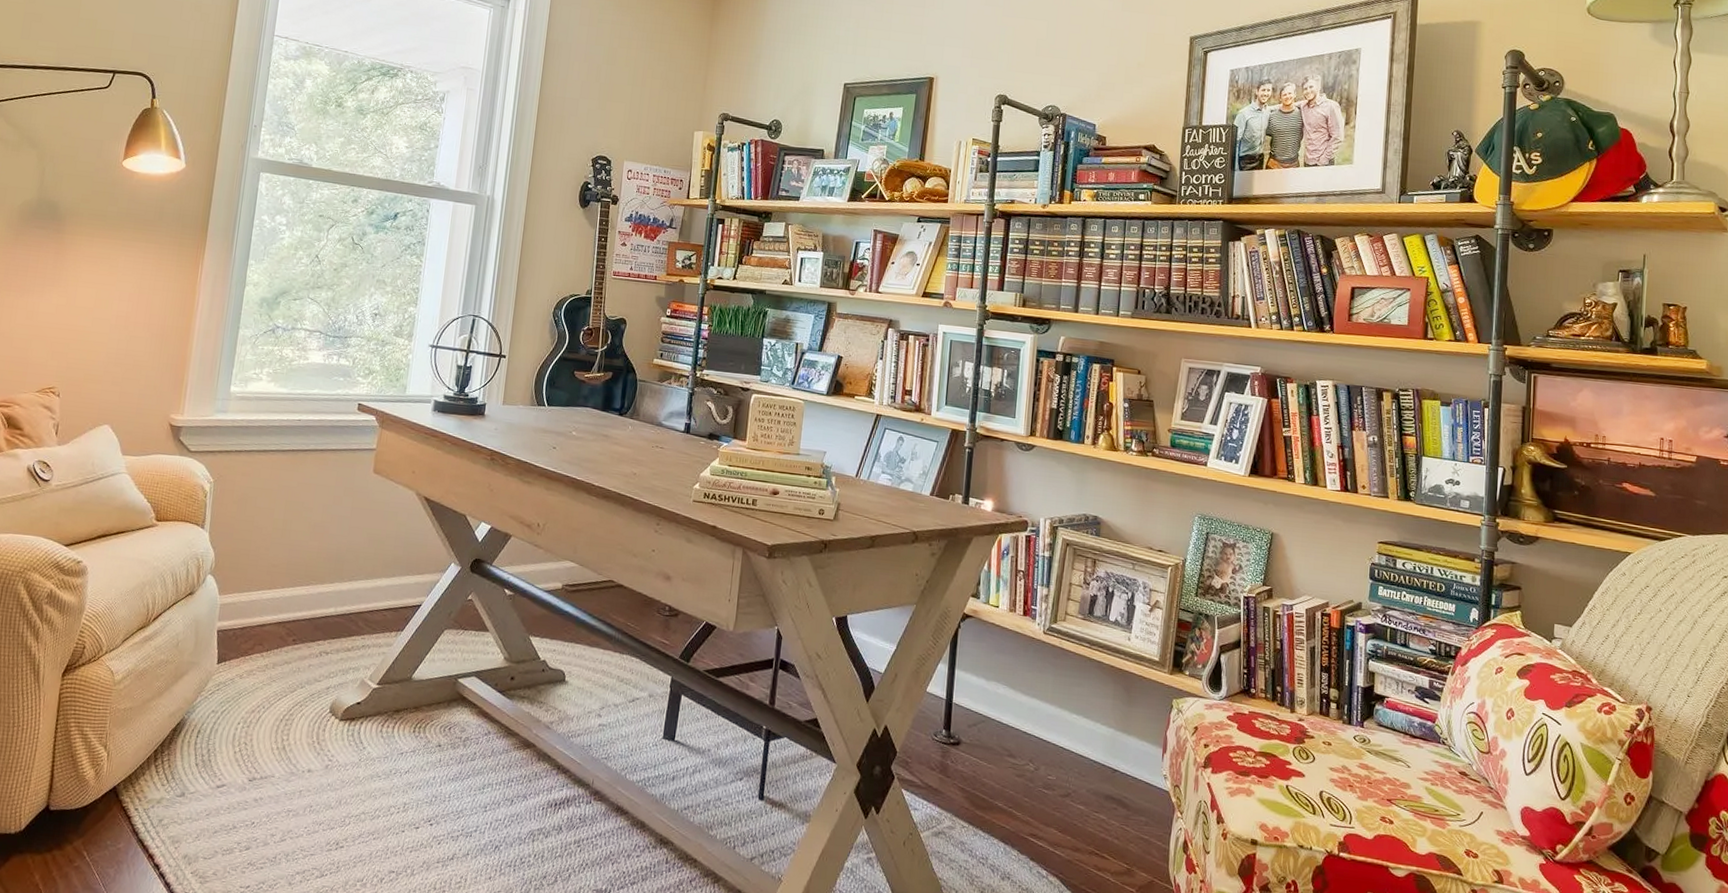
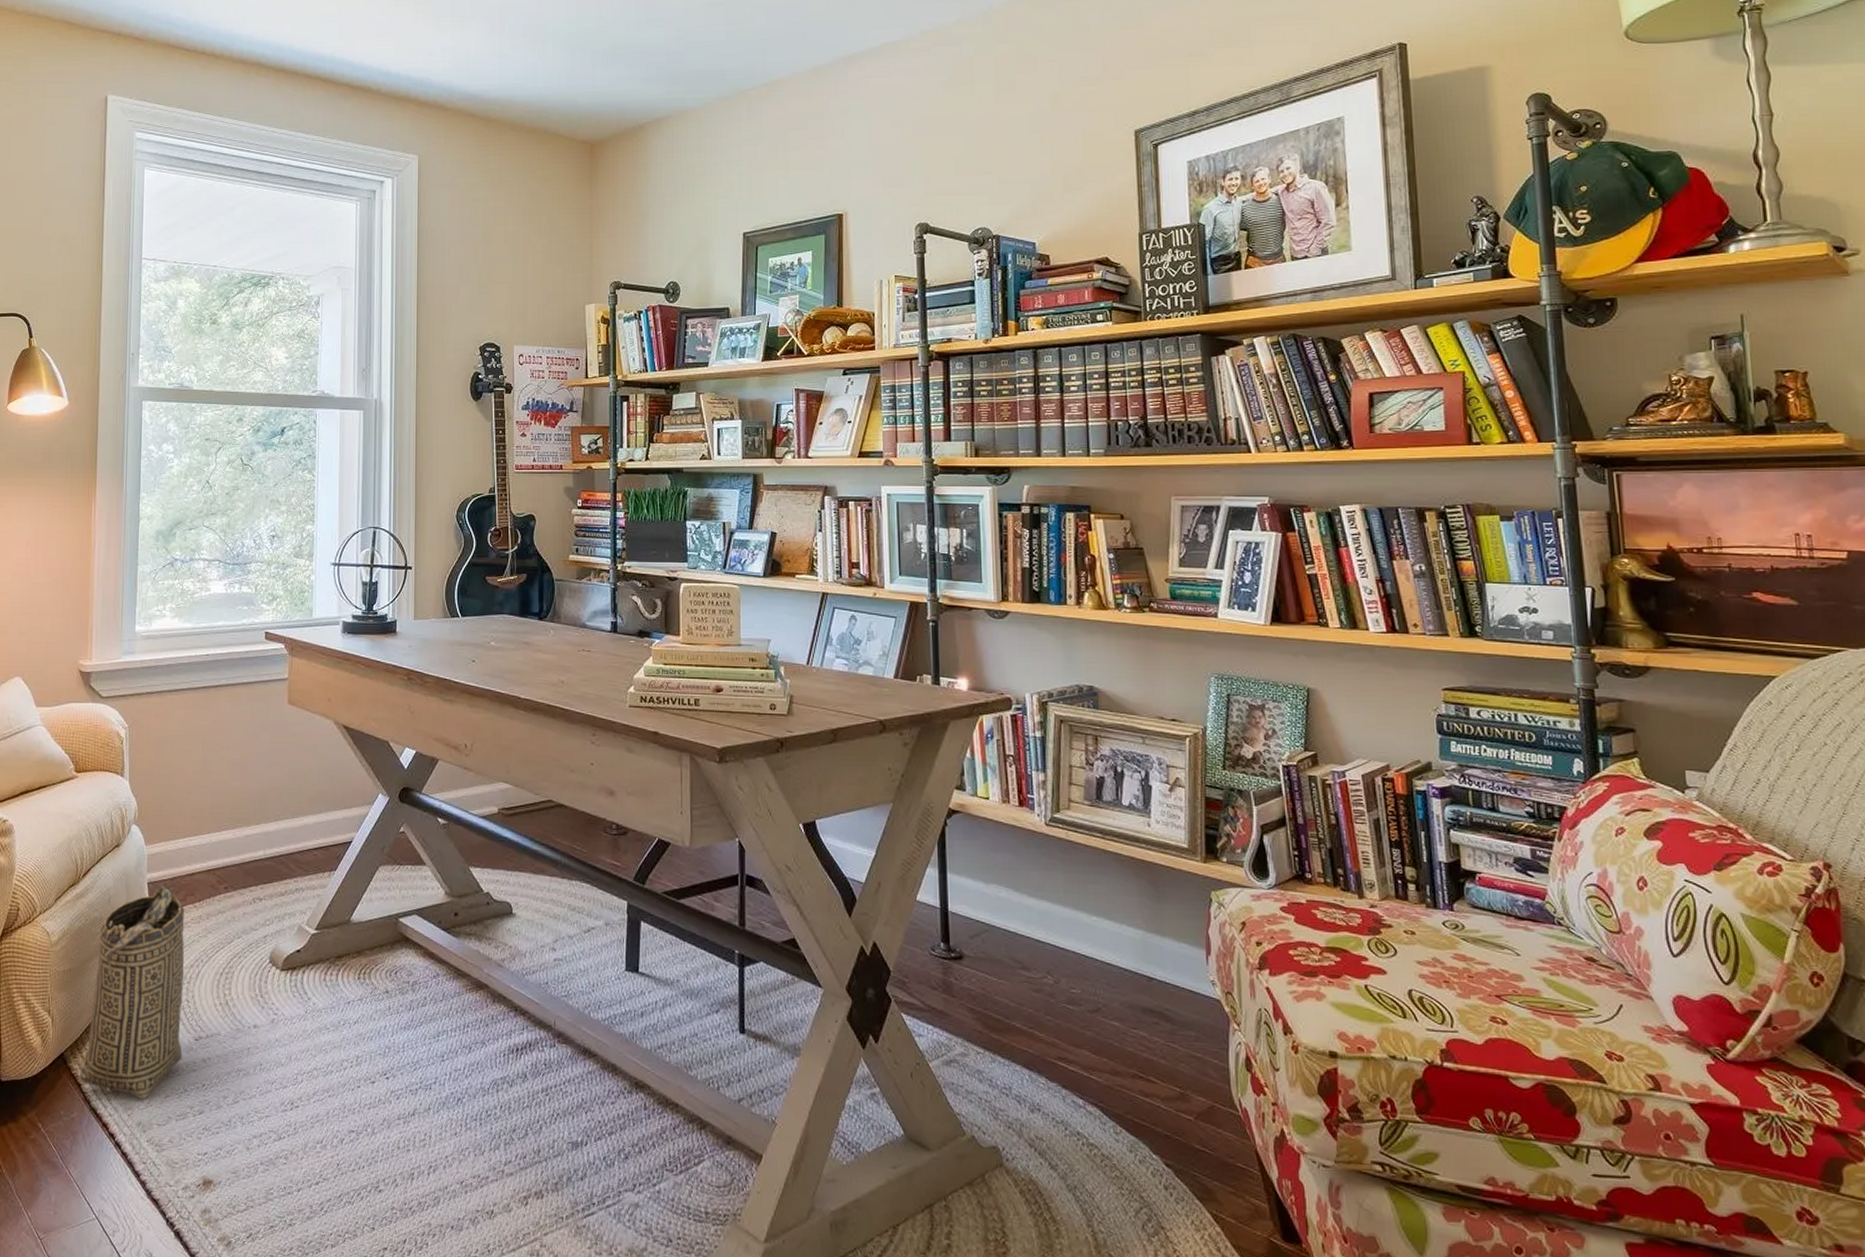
basket: none [129,634,252,834] -> present [79,885,185,1100]

